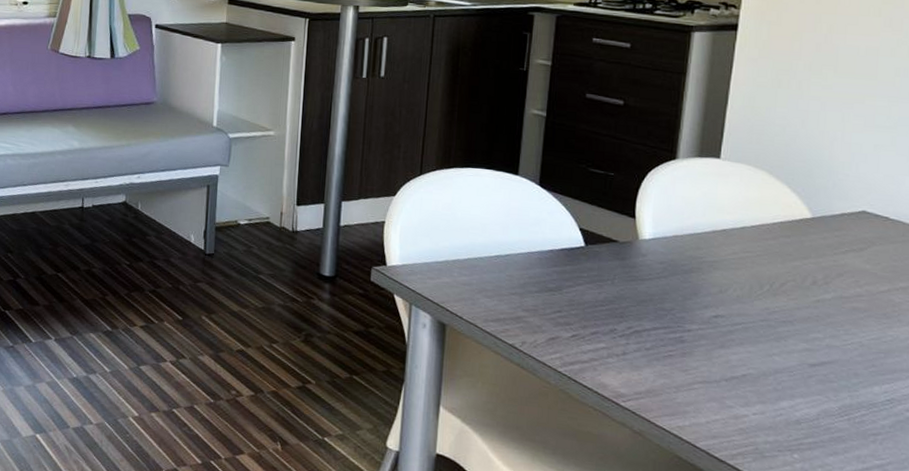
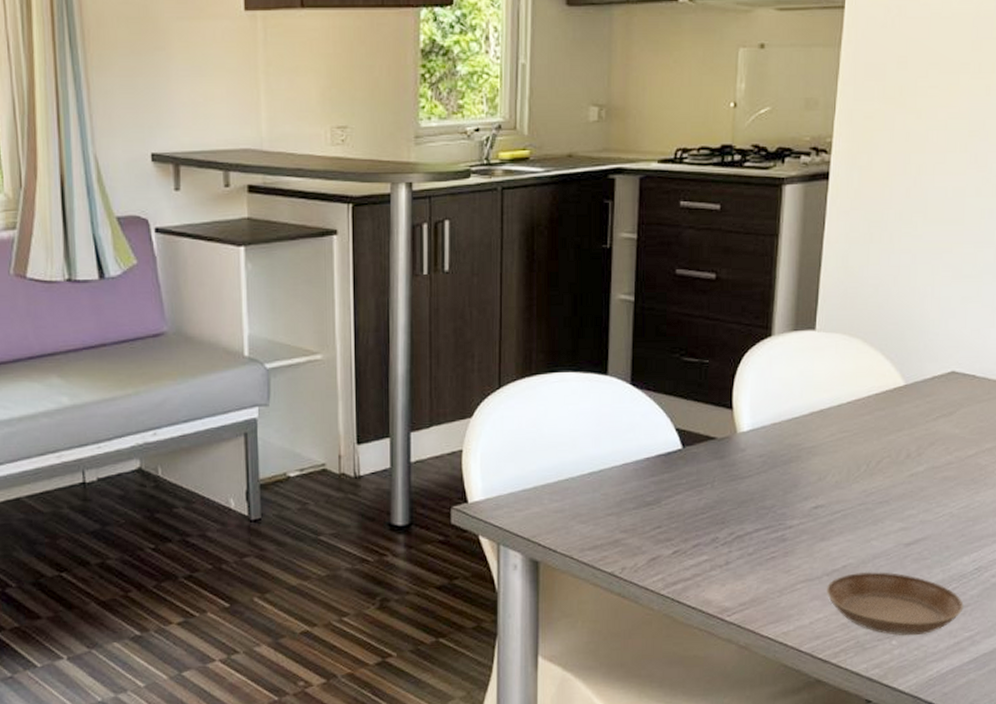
saucer: none [724,382,874,454] -> present [826,572,964,636]

